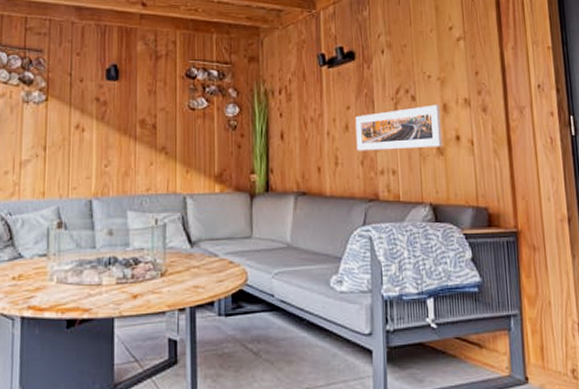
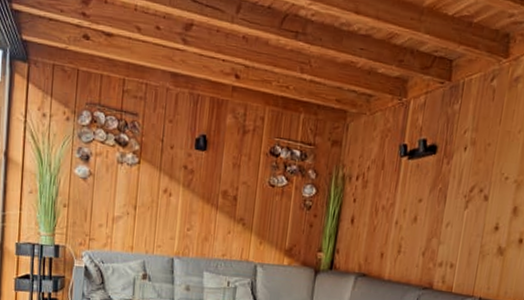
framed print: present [355,104,442,151] -> none [420,206,510,248]

